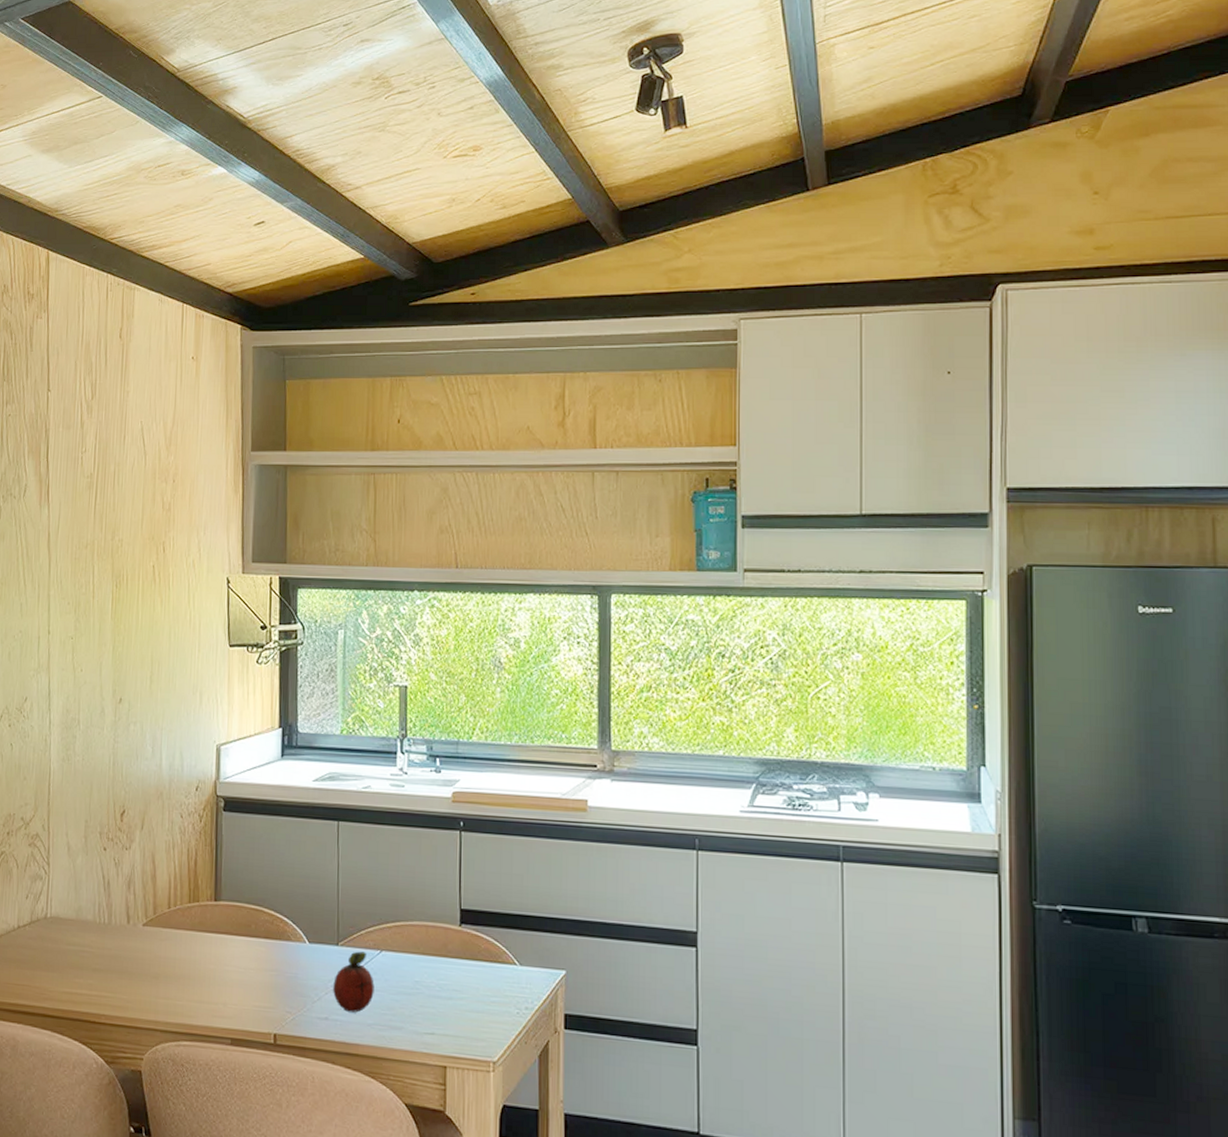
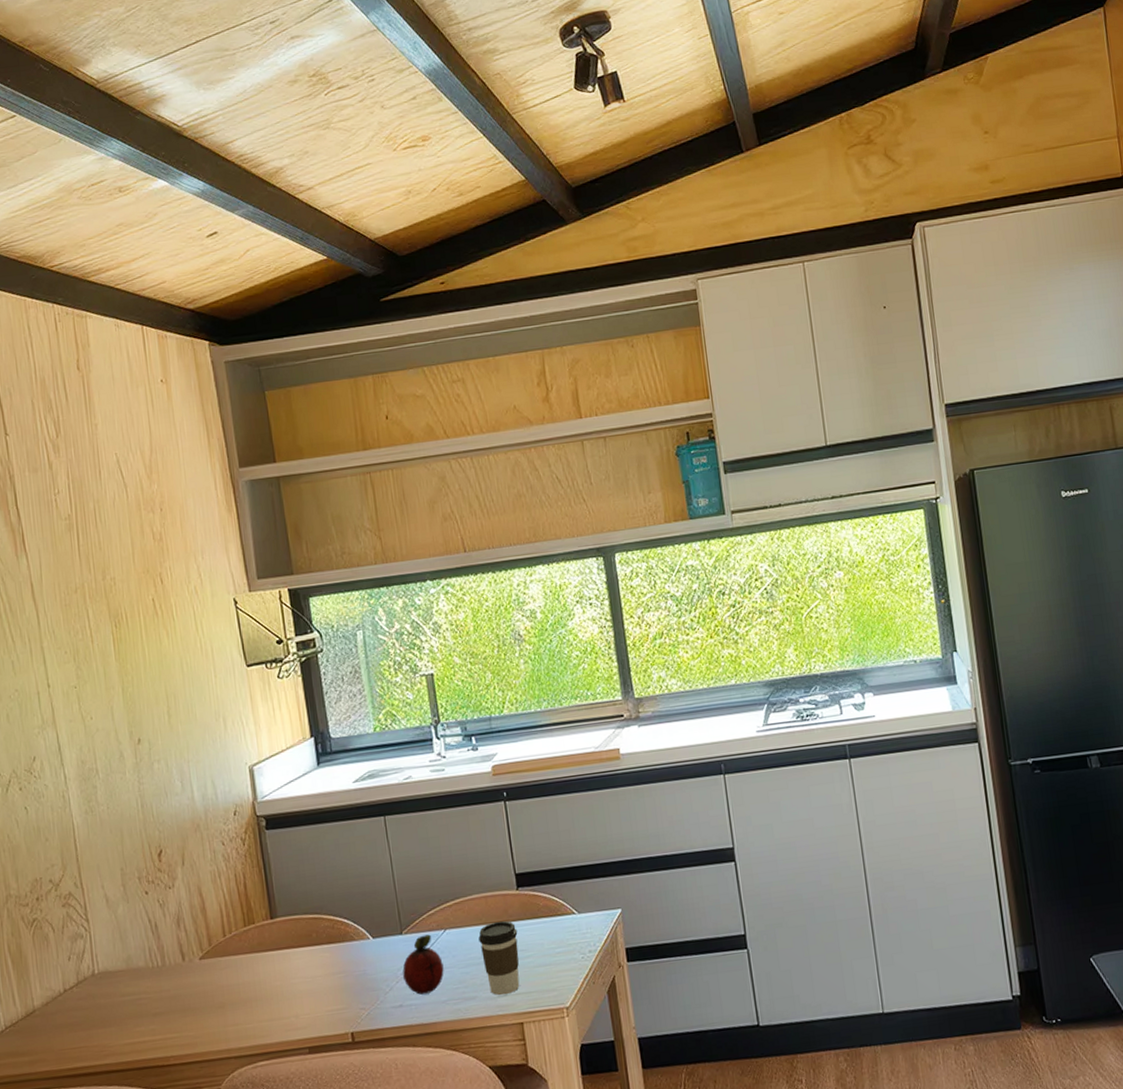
coffee cup: none [414,954,454,1034] -> present [478,920,520,996]

